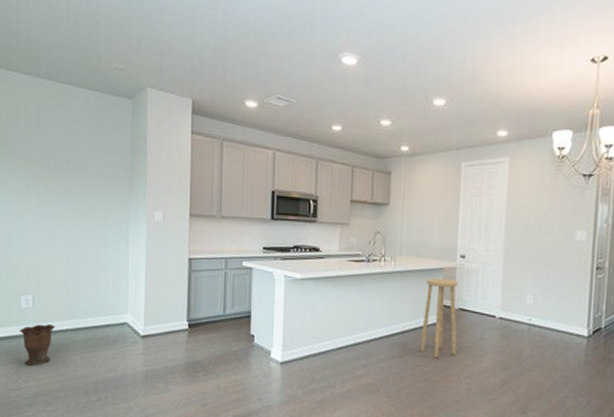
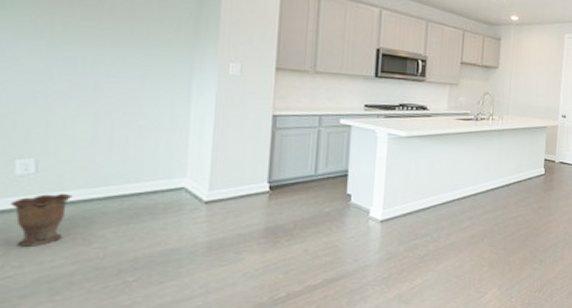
stool: present [421,278,458,359] -> none [524,135,559,207]

